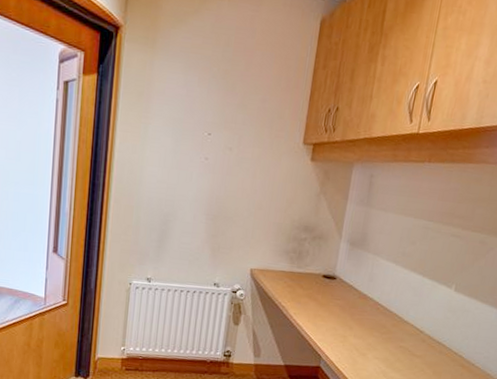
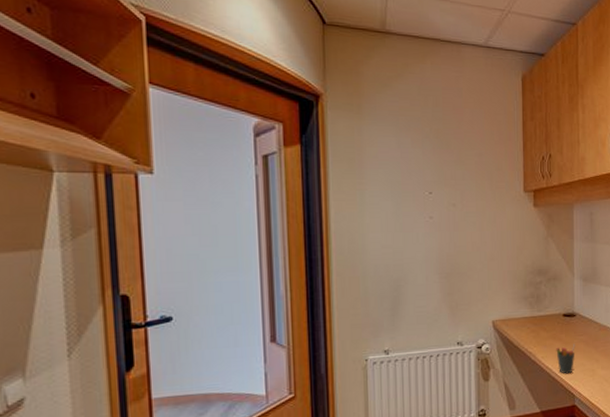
pen holder: none [309,306,331,335] -> present [556,343,575,374]

